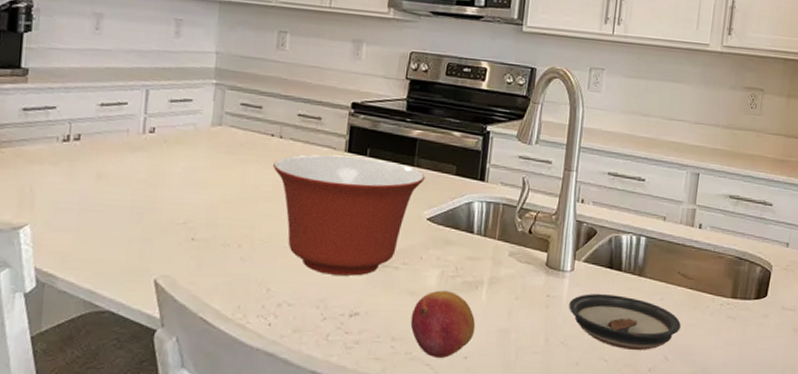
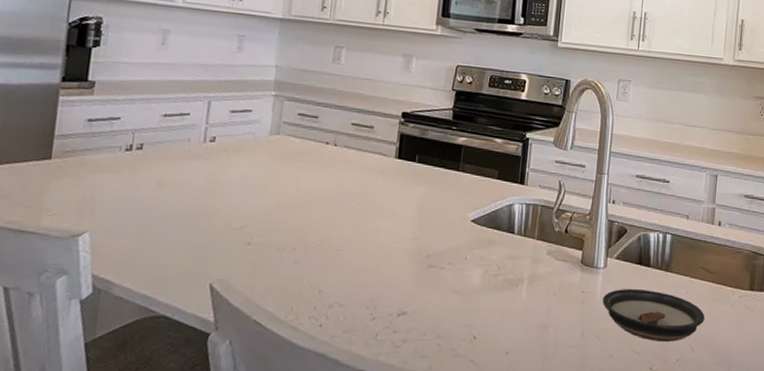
mixing bowl: present [273,154,425,276] -> none [327,161,470,276]
fruit: present [410,290,476,358] -> none [455,289,517,354]

